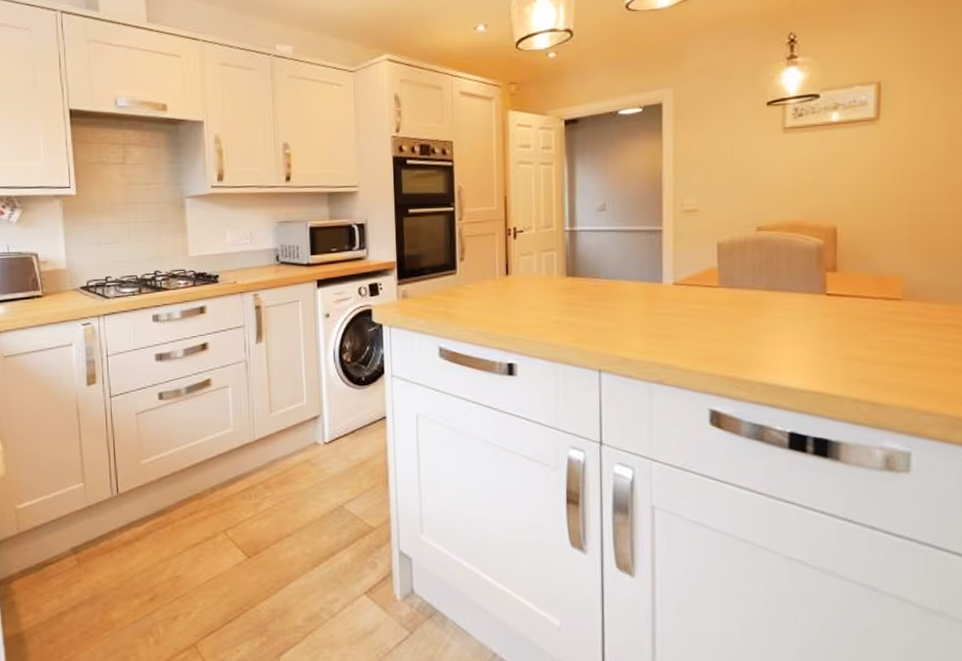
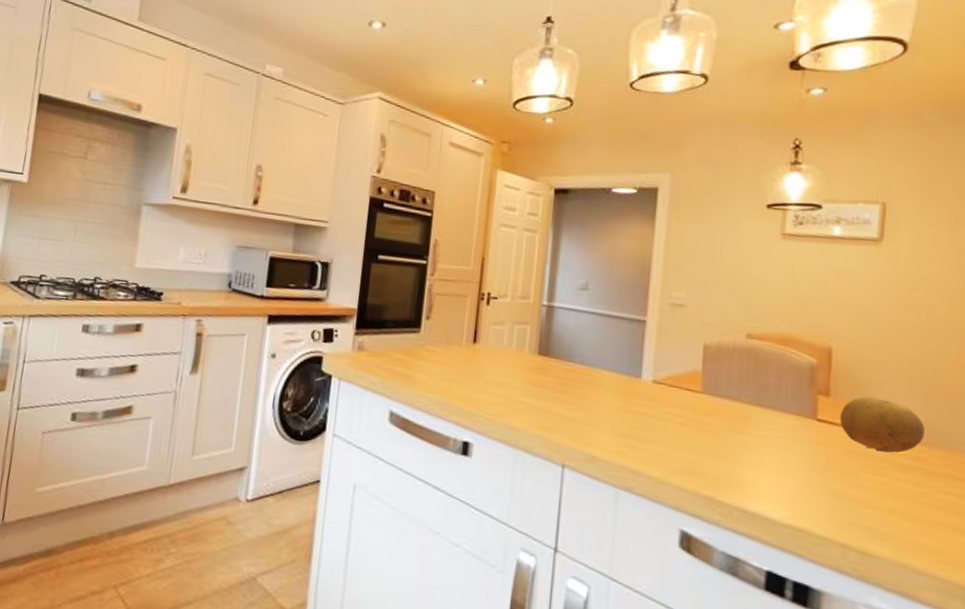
fruit: none [848,266,926,314] -> present [840,396,925,453]

